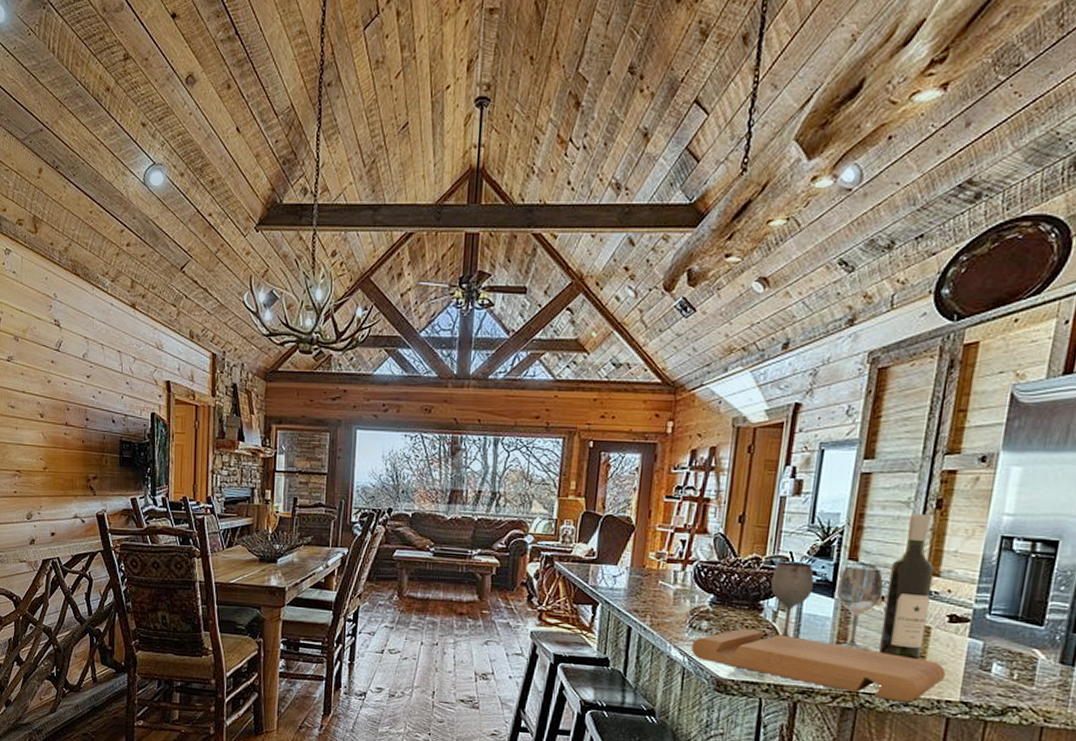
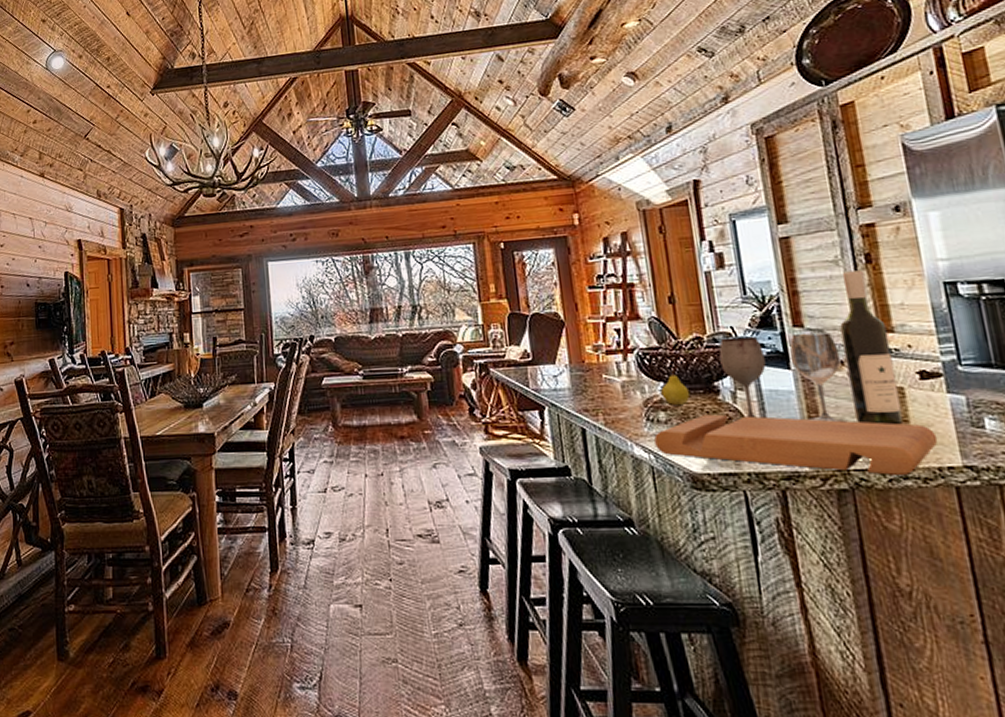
fruit: none [709,580,736,618] -> present [661,365,691,406]

